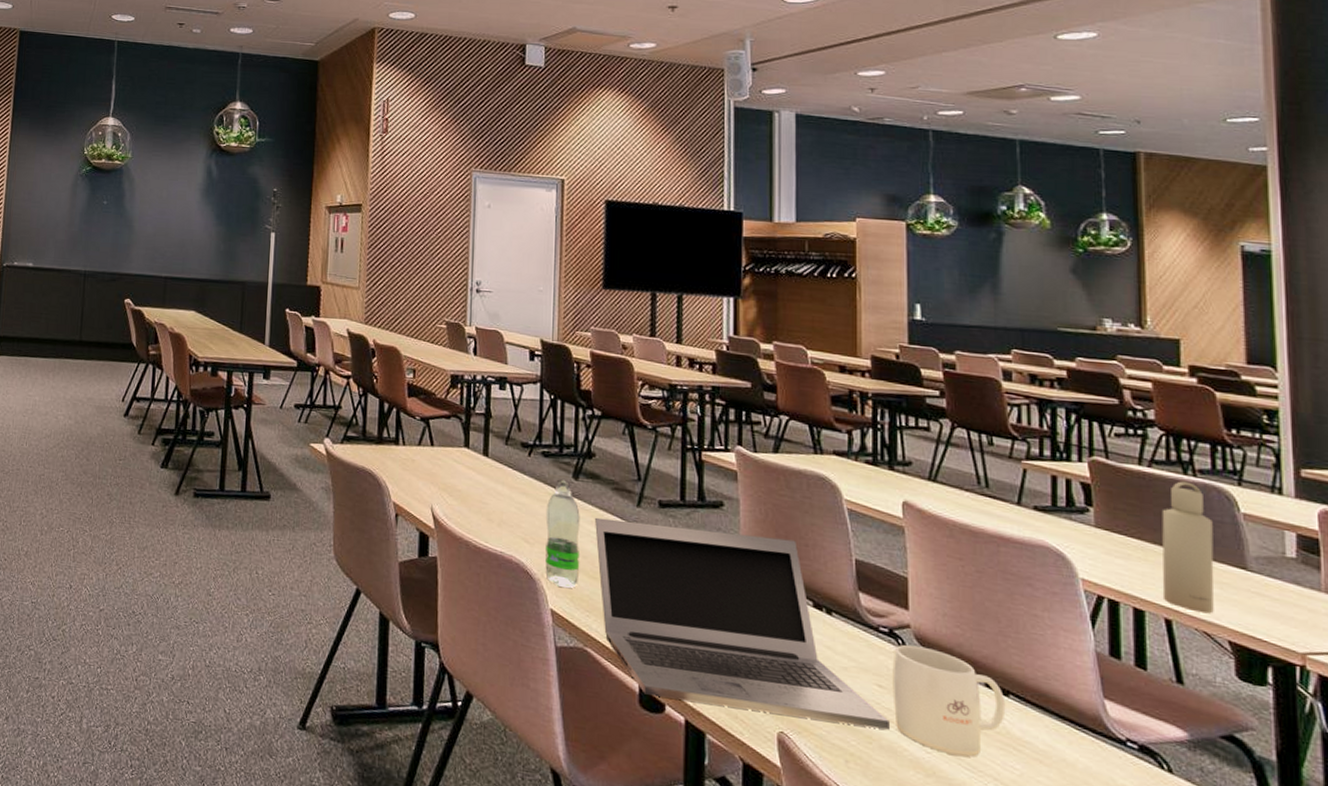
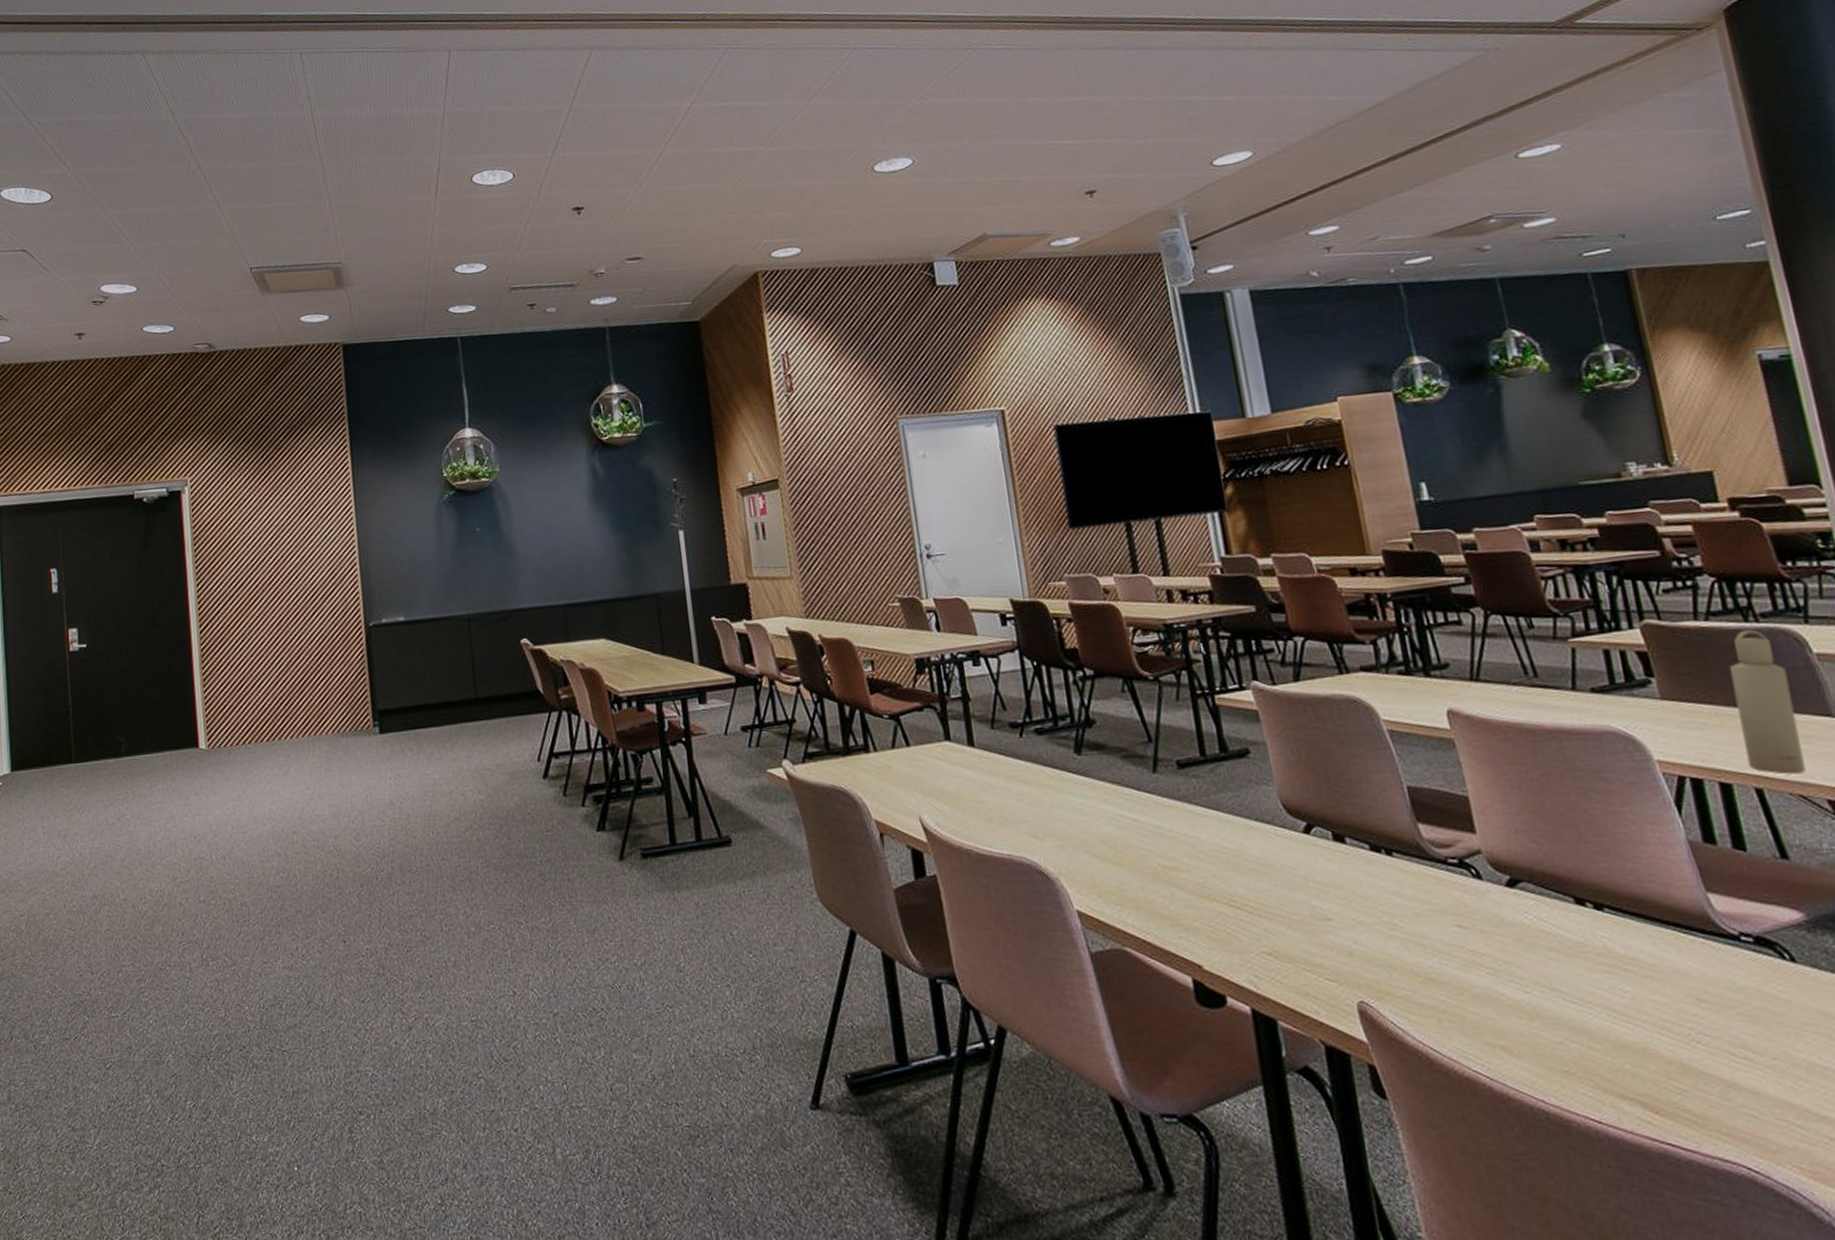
bottle: present [544,479,580,588] -> none [1050,757,1103,883]
laptop: present [594,517,889,730] -> none [1107,777,1480,989]
mug: present [892,644,1006,757] -> none [1468,872,1604,989]

